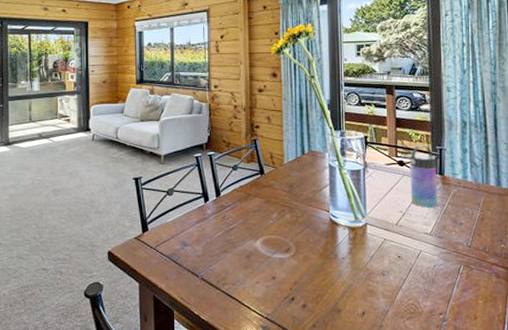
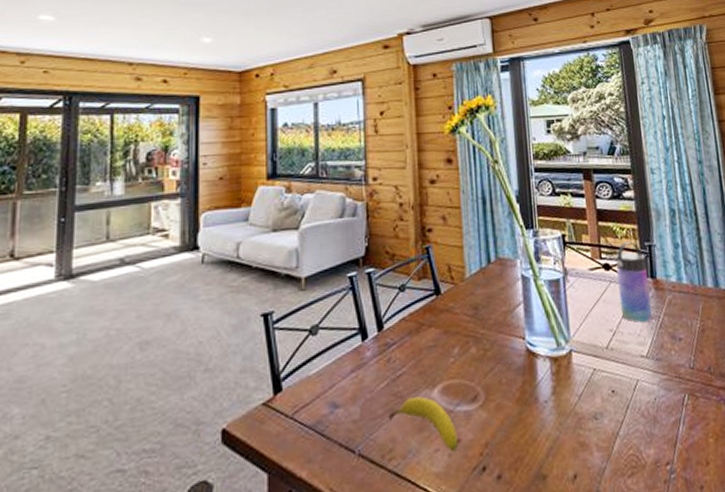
fruit: none [223,245,273,285] -> present [388,396,458,452]

